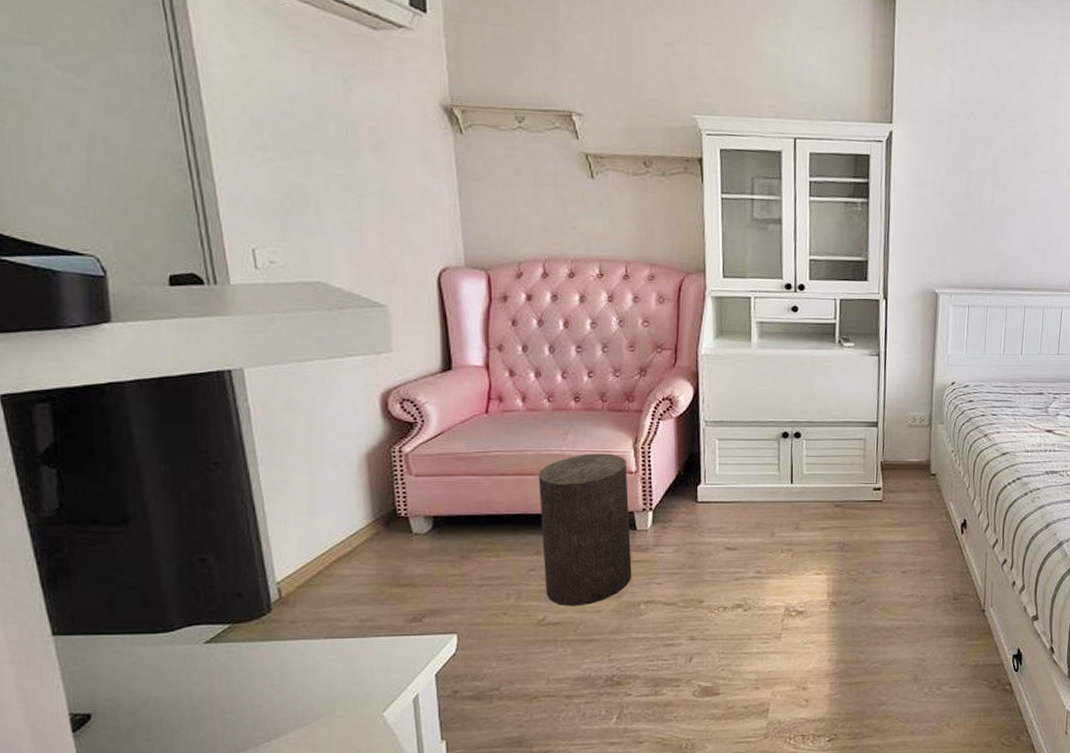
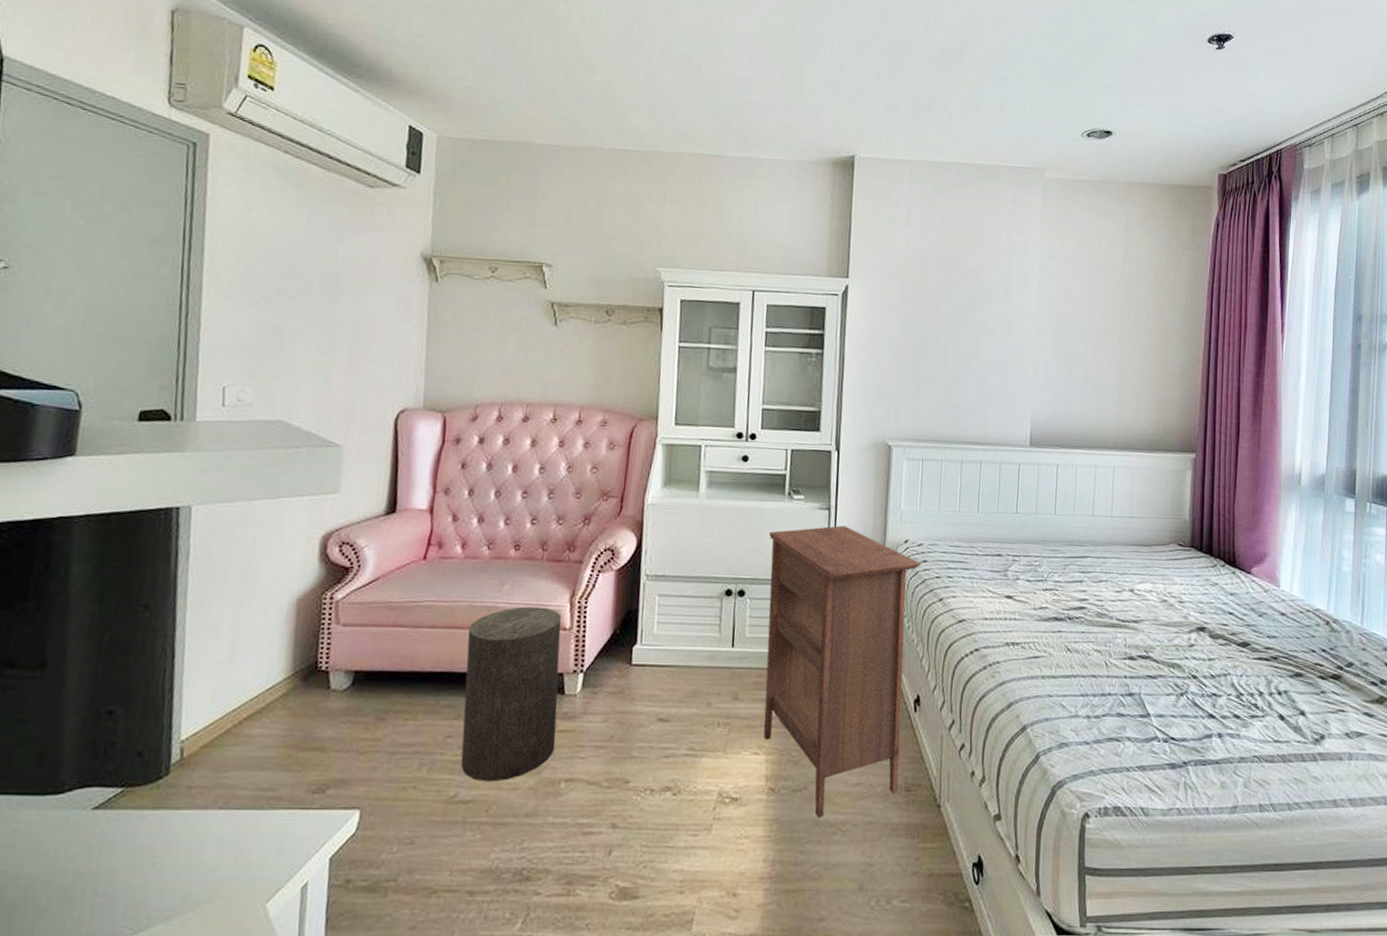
nightstand: none [822,370,968,625] -> present [763,525,922,818]

